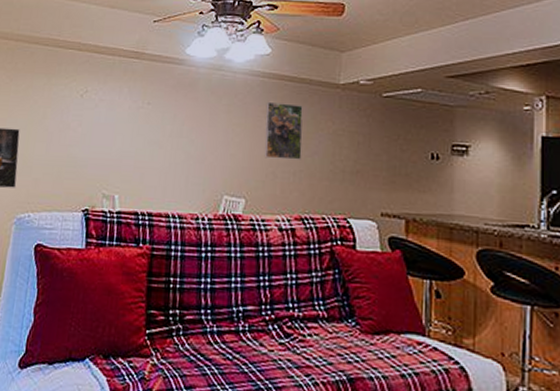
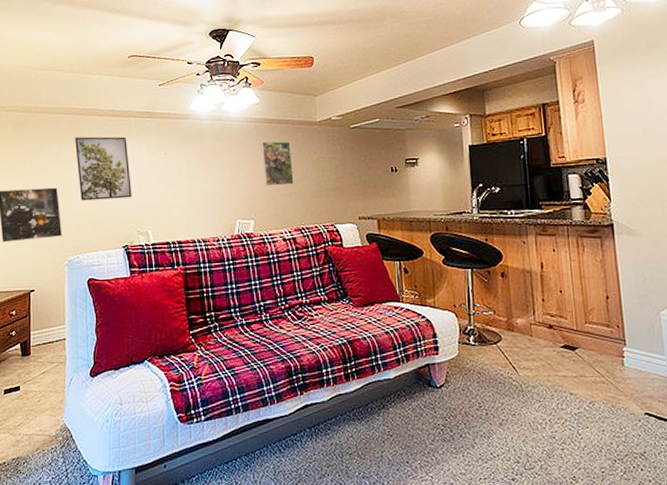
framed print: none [43,73,107,152] -> present [75,136,132,201]

